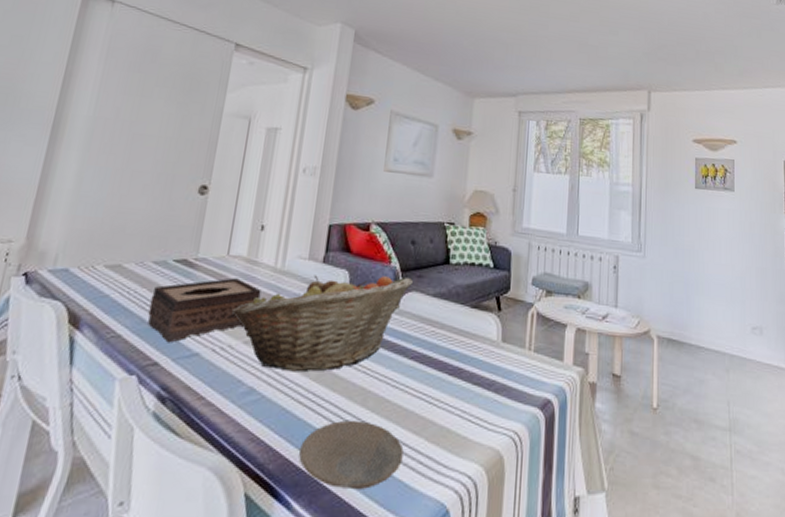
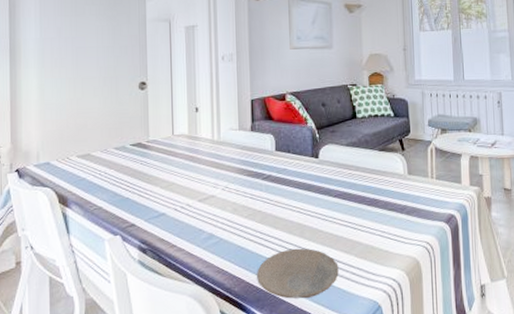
tissue box: present [148,278,262,343] -> none [119,152,205,209]
fruit basket: present [231,275,413,372] -> none [184,134,328,218]

